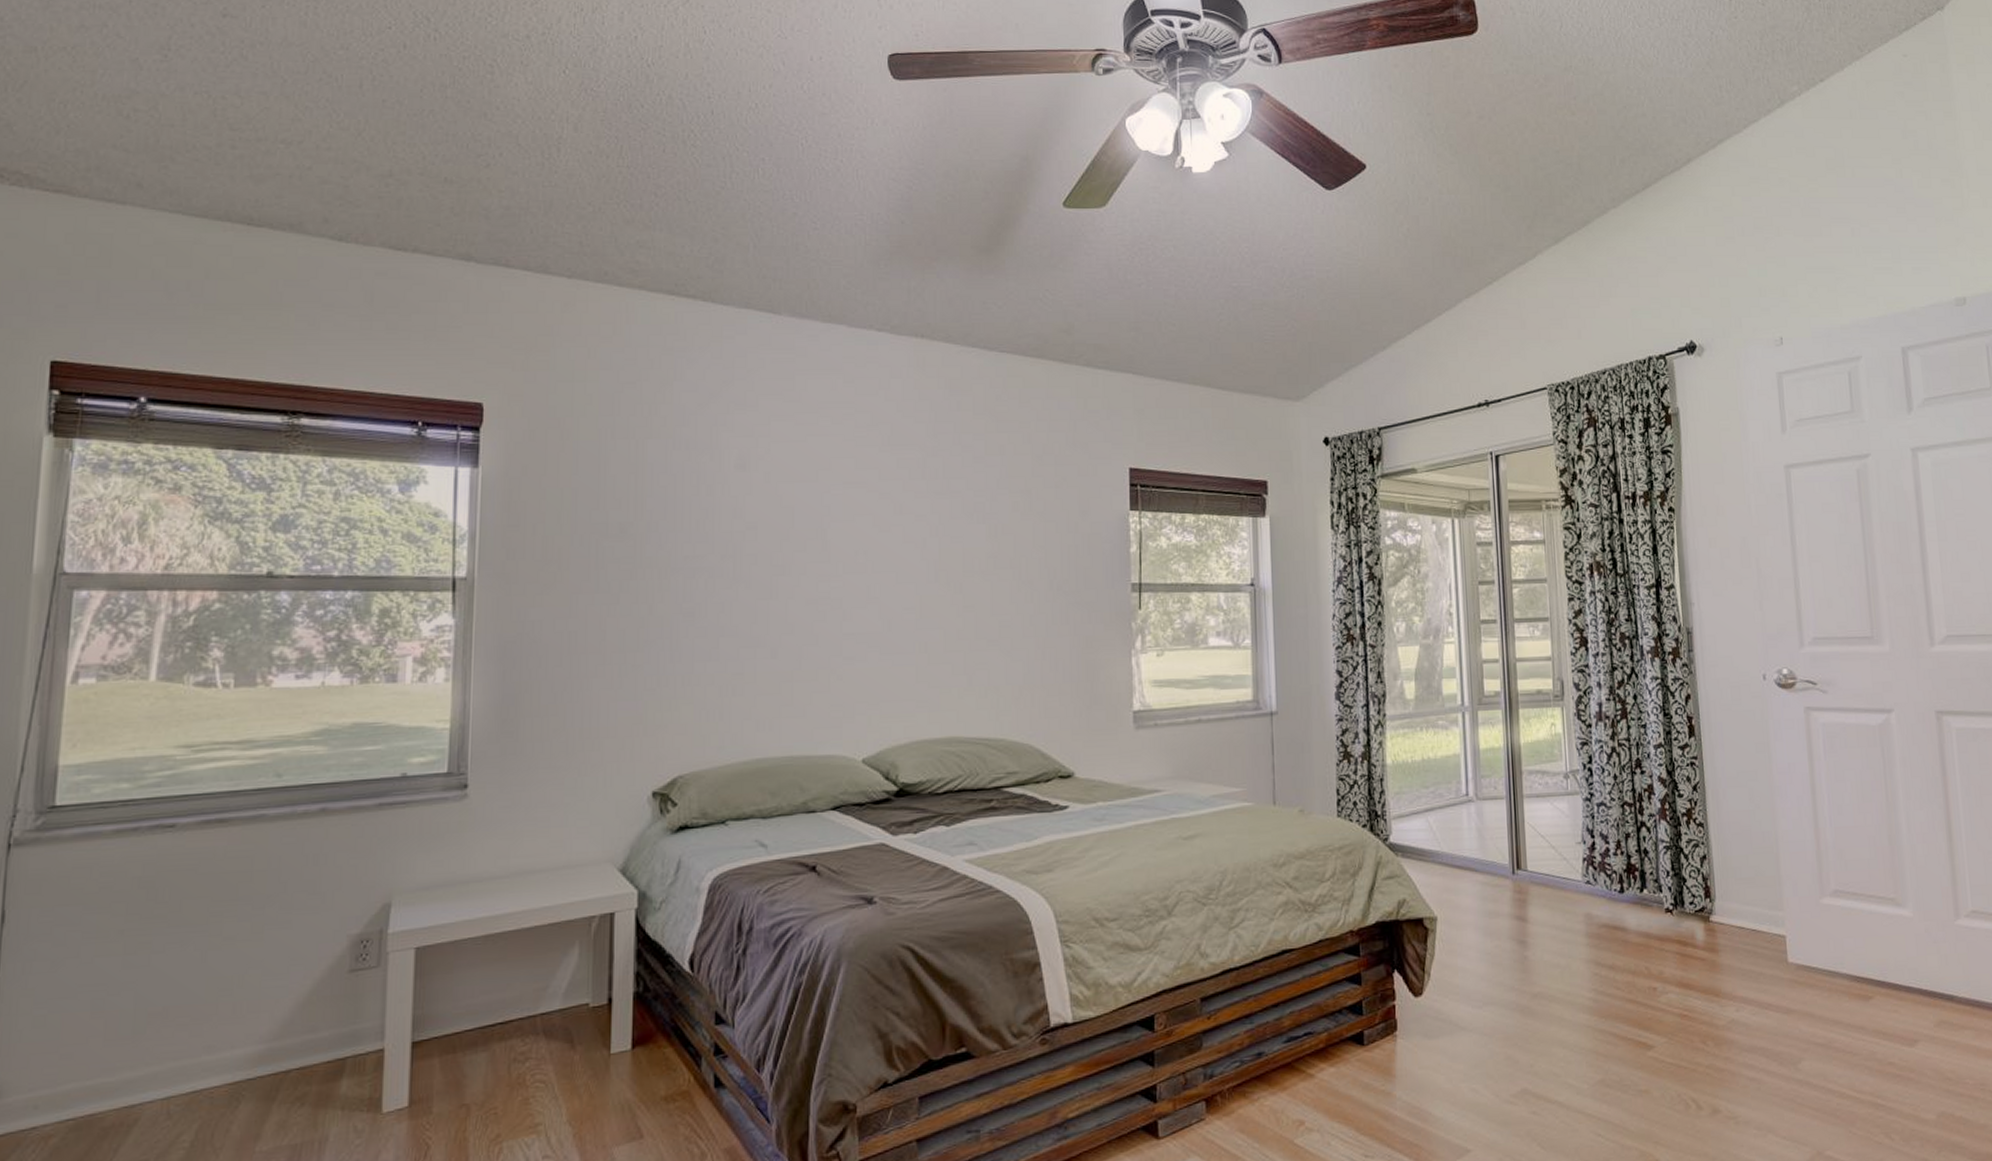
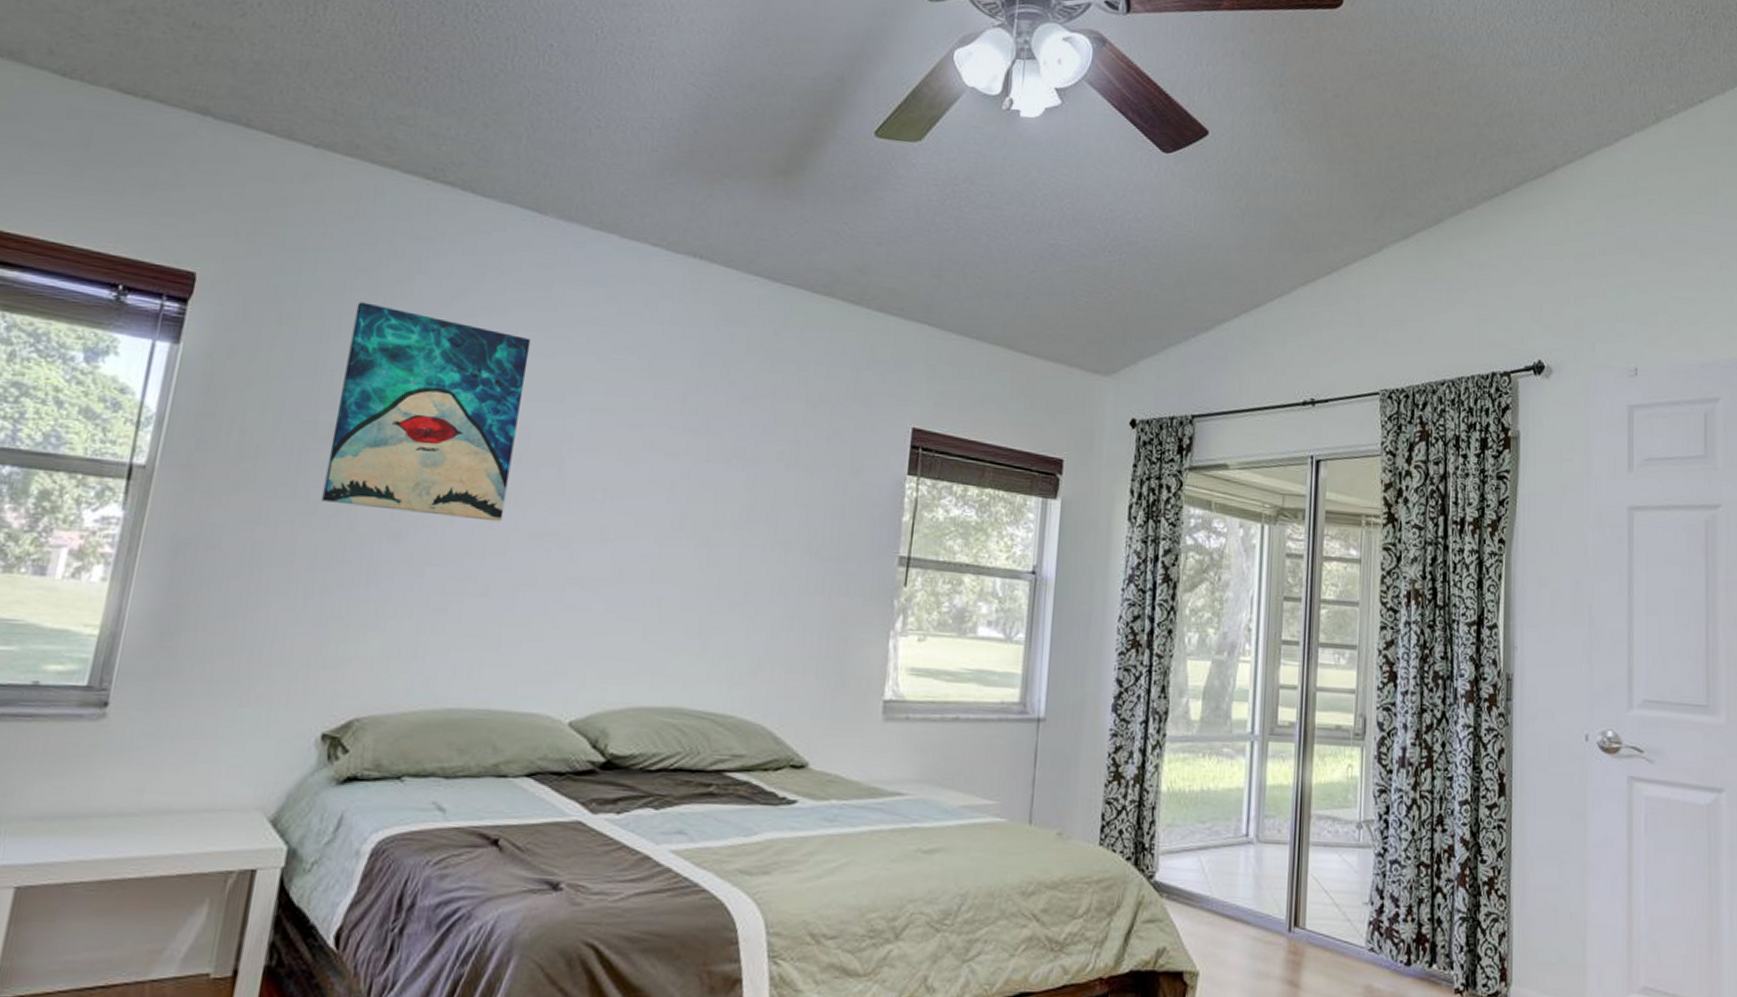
wall art: none [621,412,783,593] -> present [321,302,531,522]

